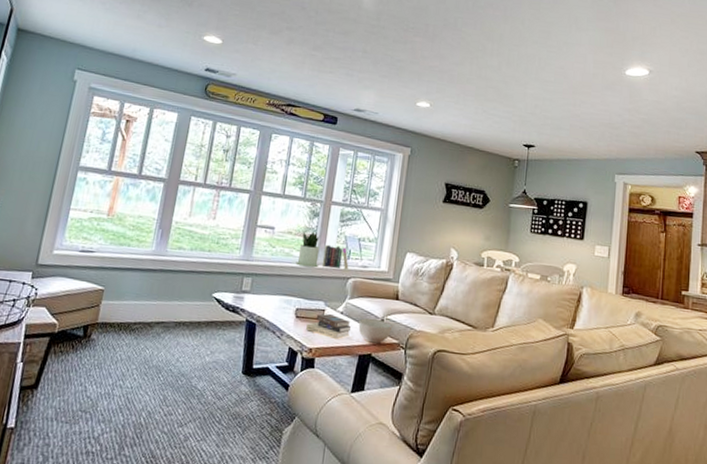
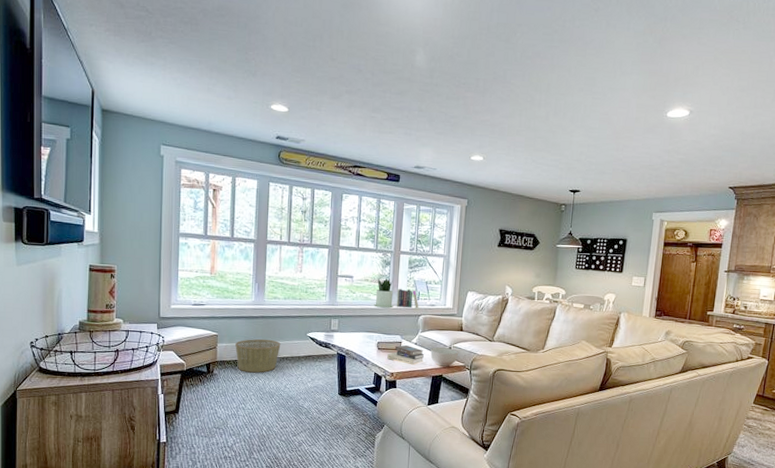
basket: none [122,297,179,341] -> present [235,339,281,373]

